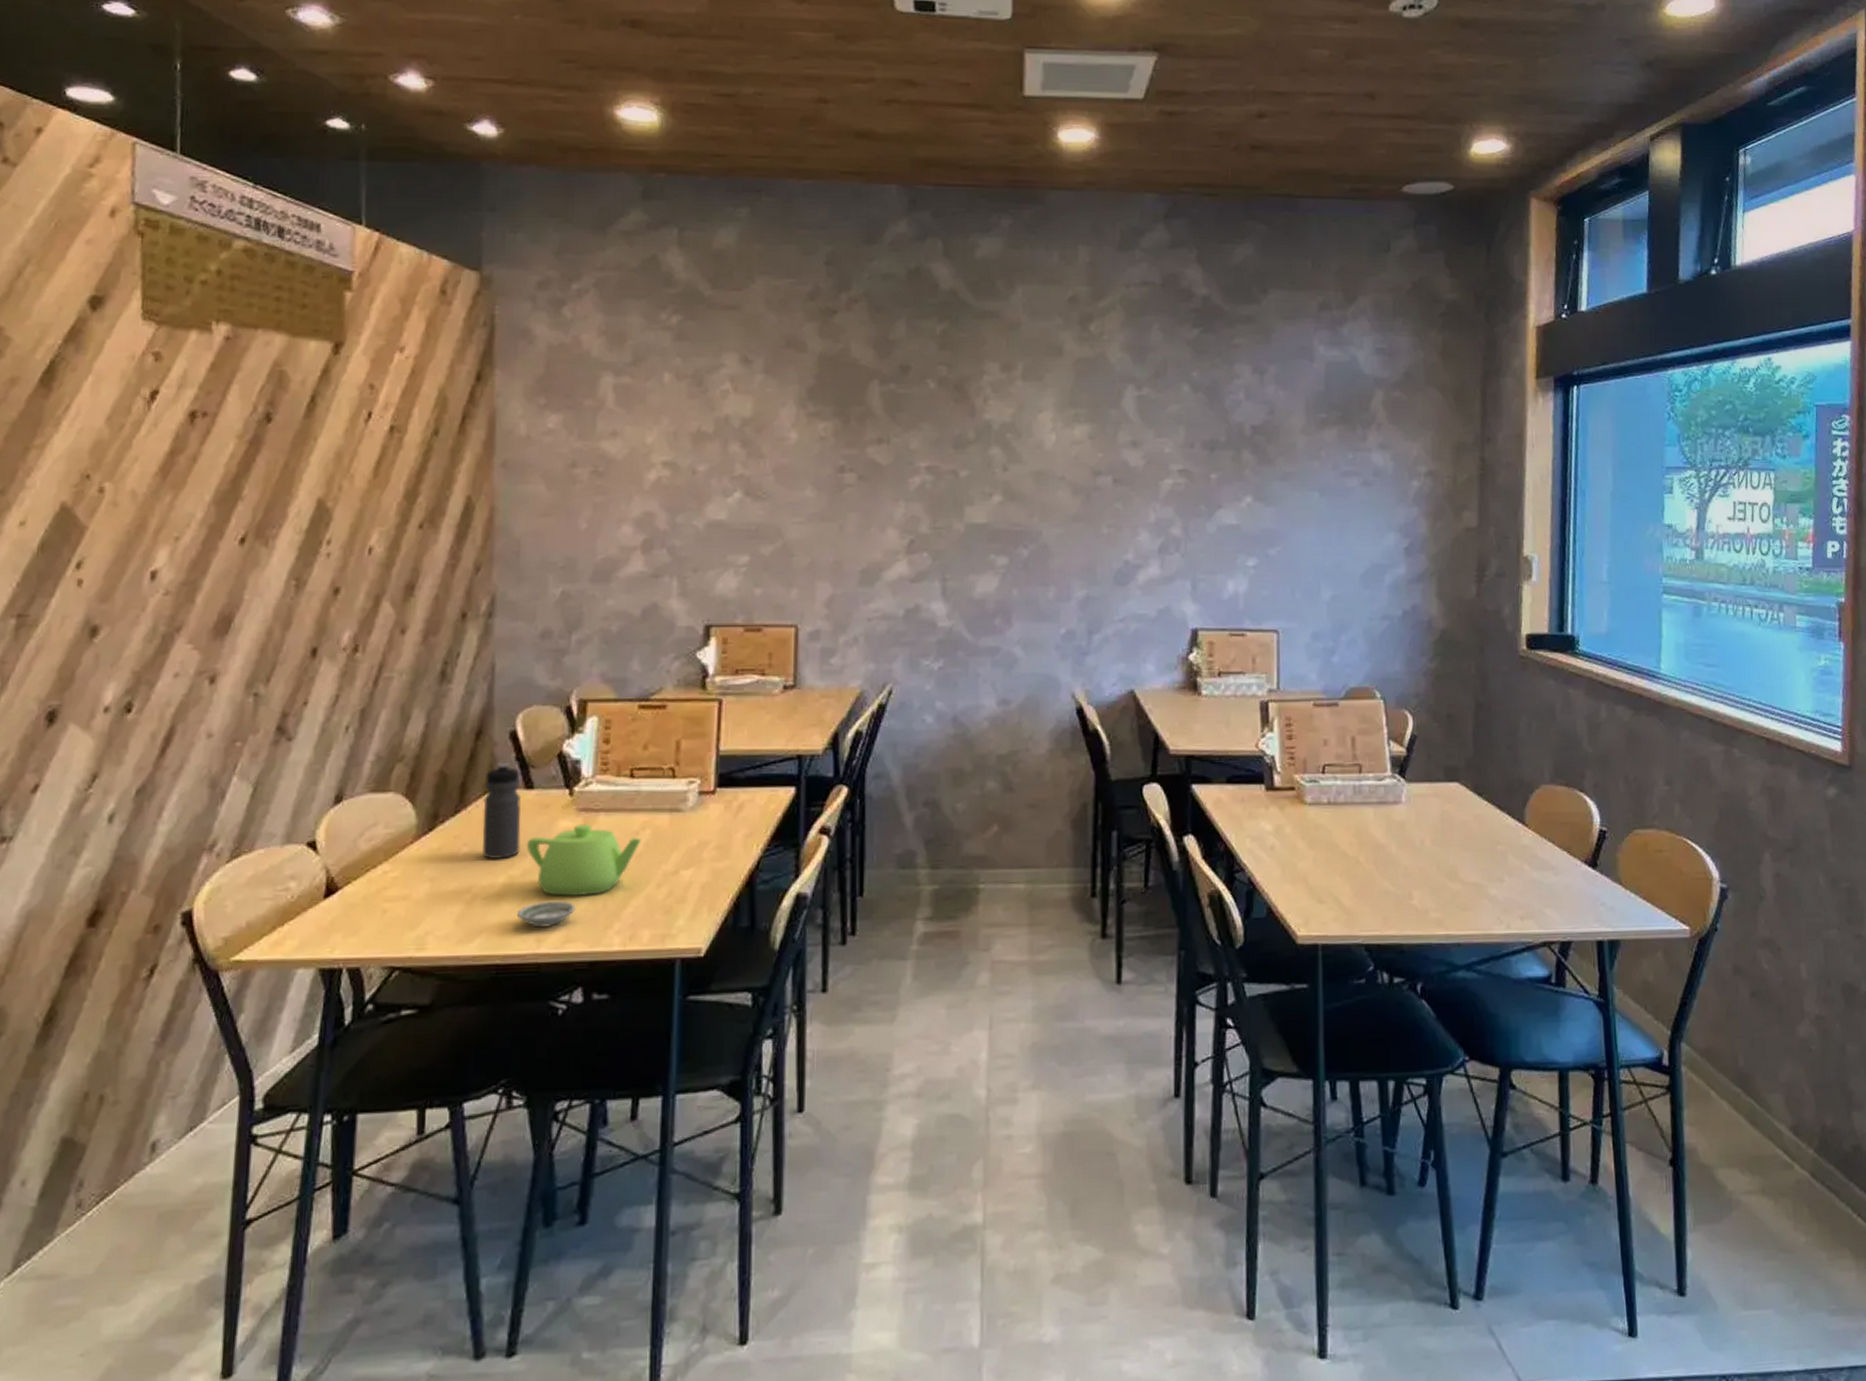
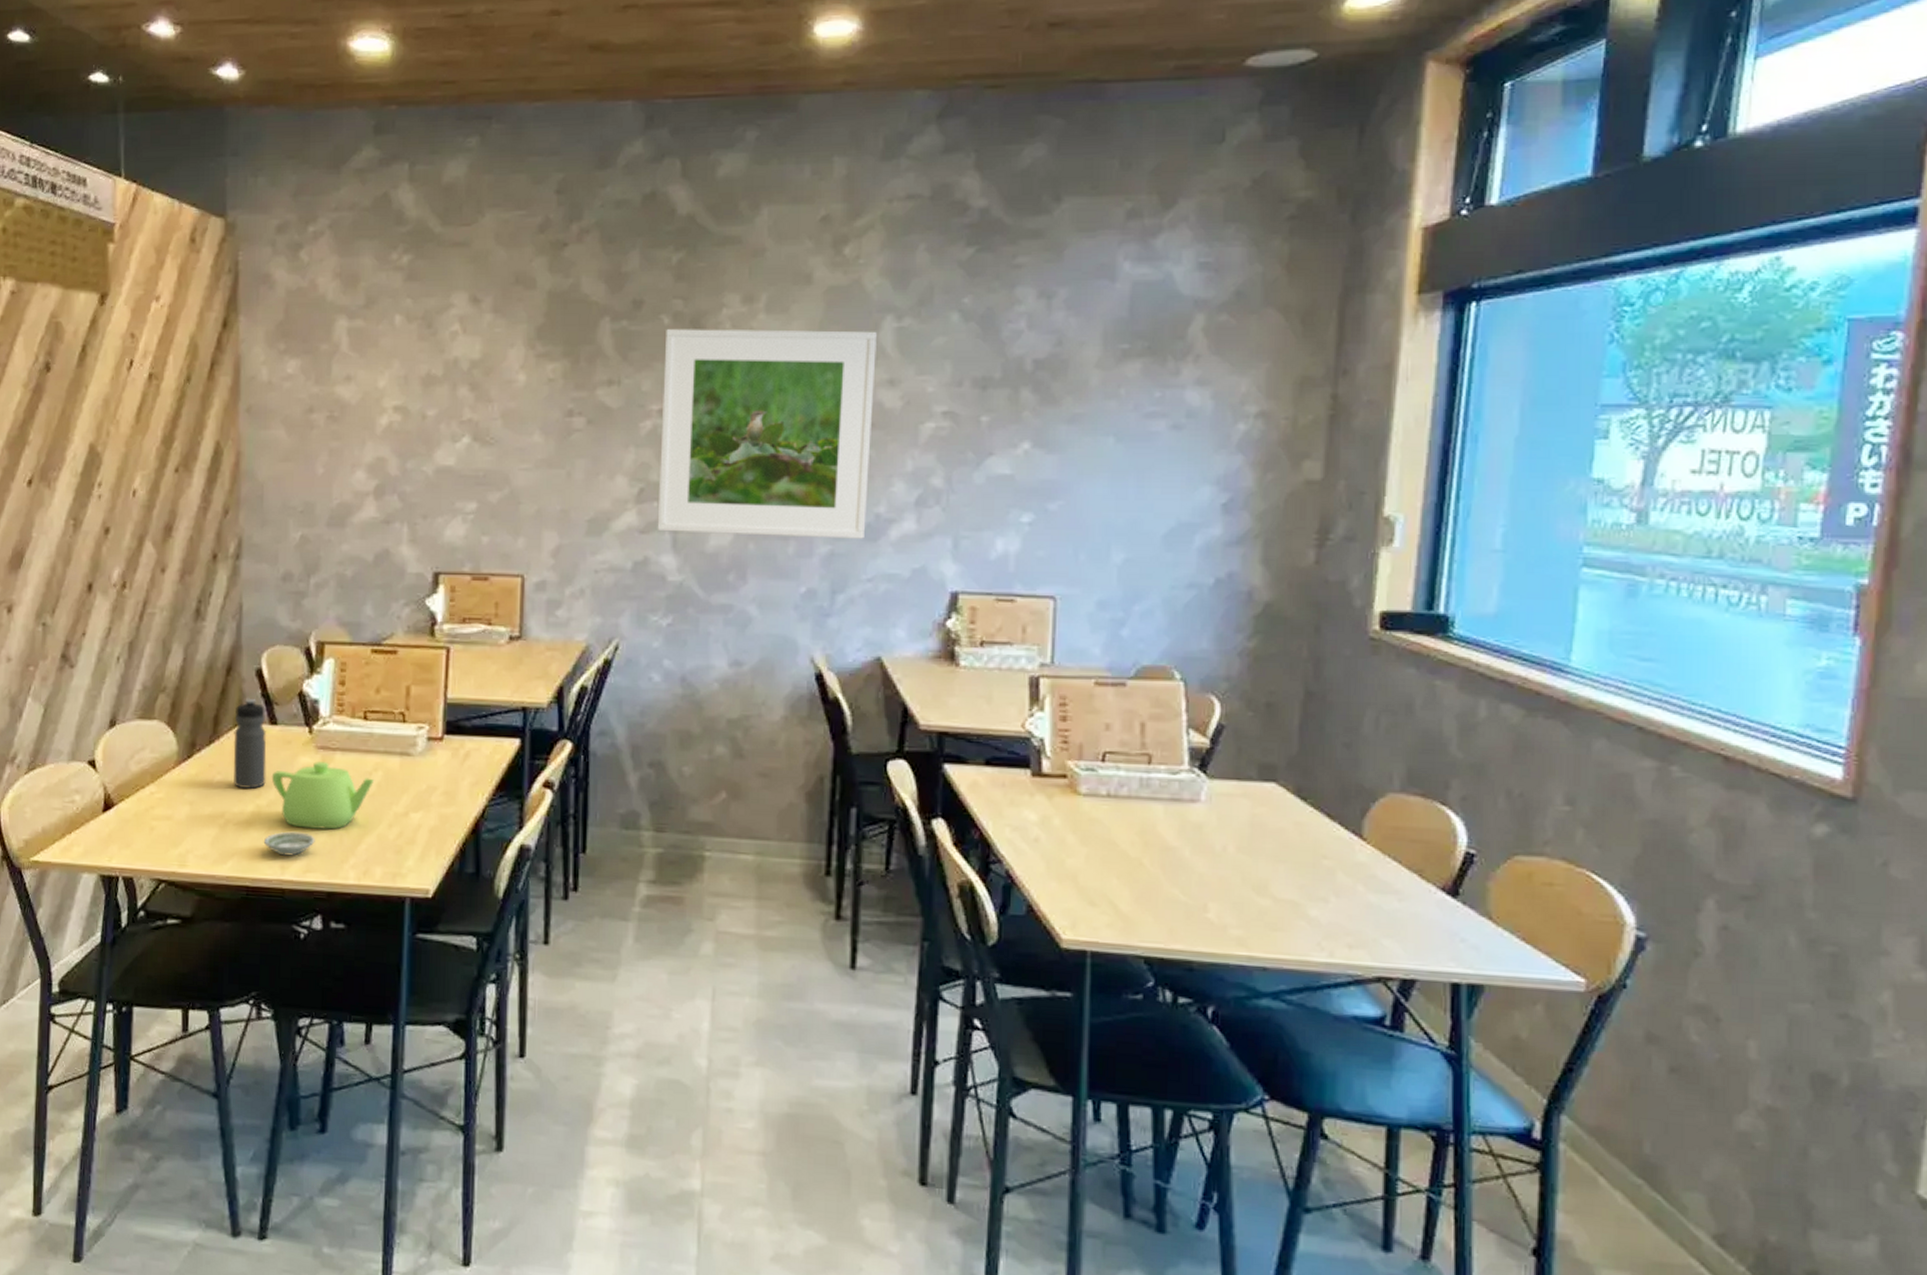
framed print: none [927,393,1121,583] -> present [657,329,877,539]

